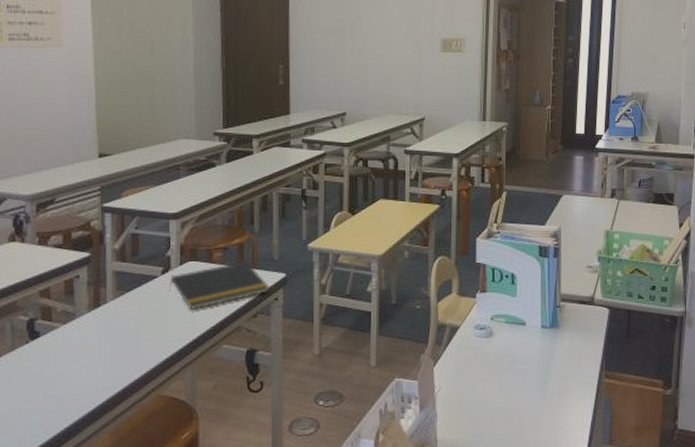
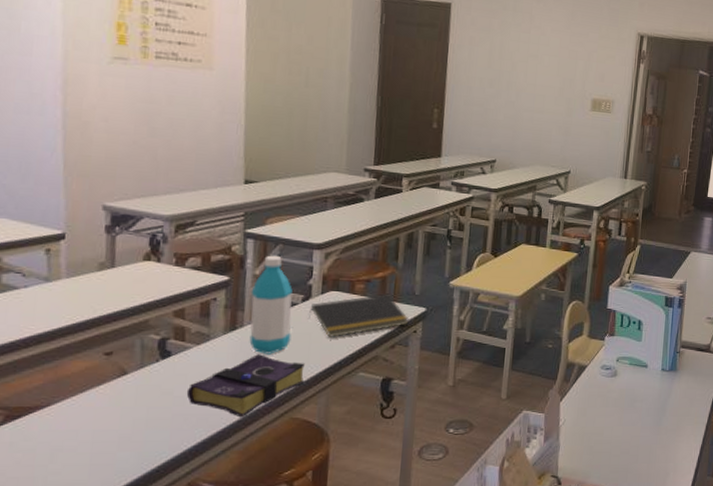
book: none [56,331,170,397] -> present [186,354,305,418]
water bottle: none [111,228,153,331] -> present [249,255,293,355]

